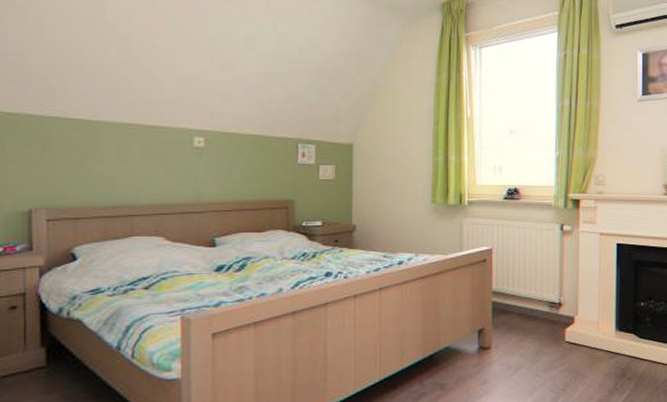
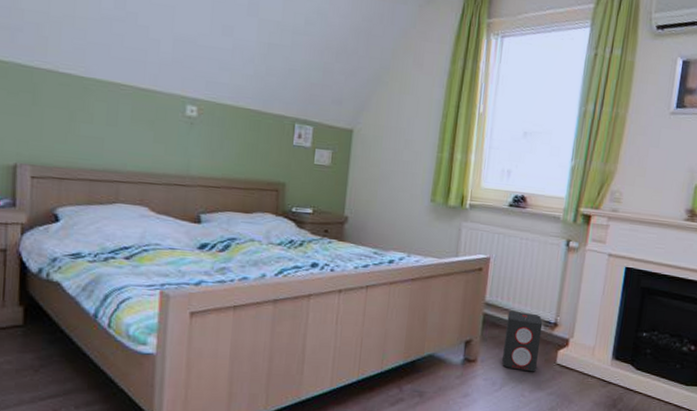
speaker: none [515,296,548,352] -> present [502,310,543,372]

